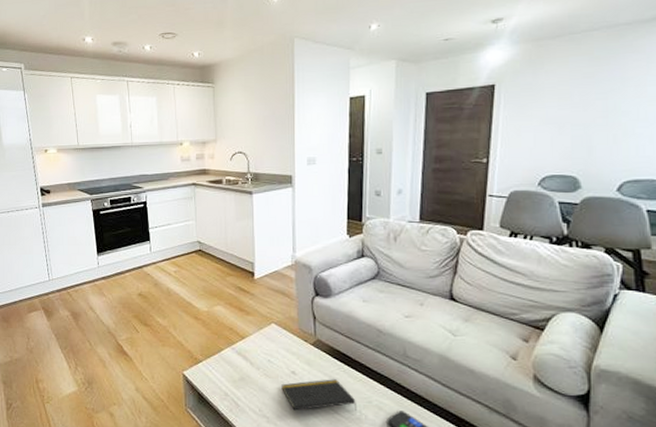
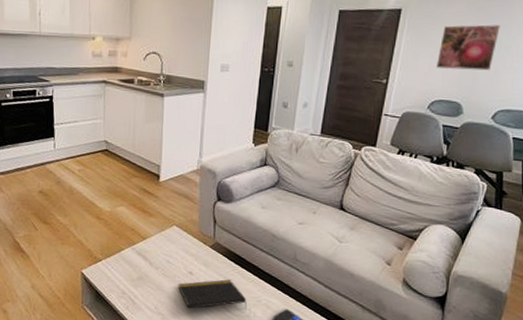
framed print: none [543,90,613,142] -> present [436,24,500,71]

